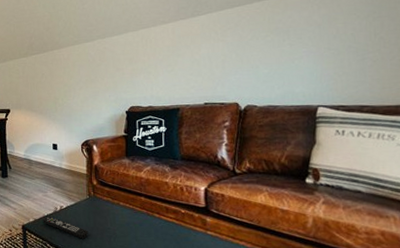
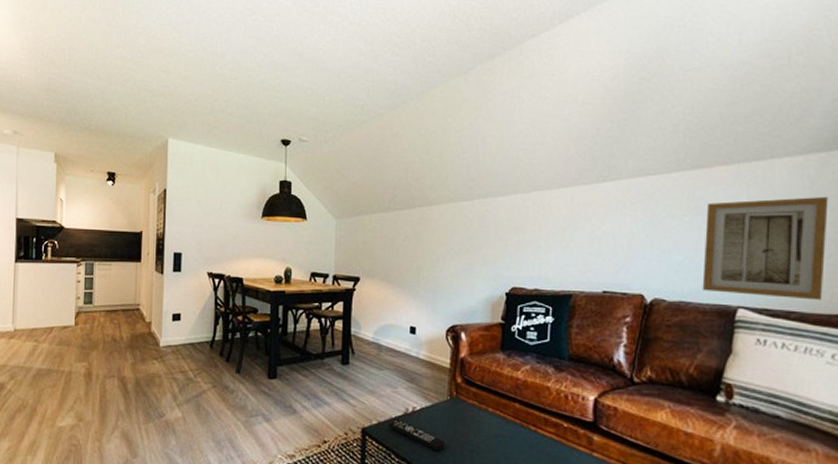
wall art: none [285,8,390,96] -> present [702,196,829,301]

